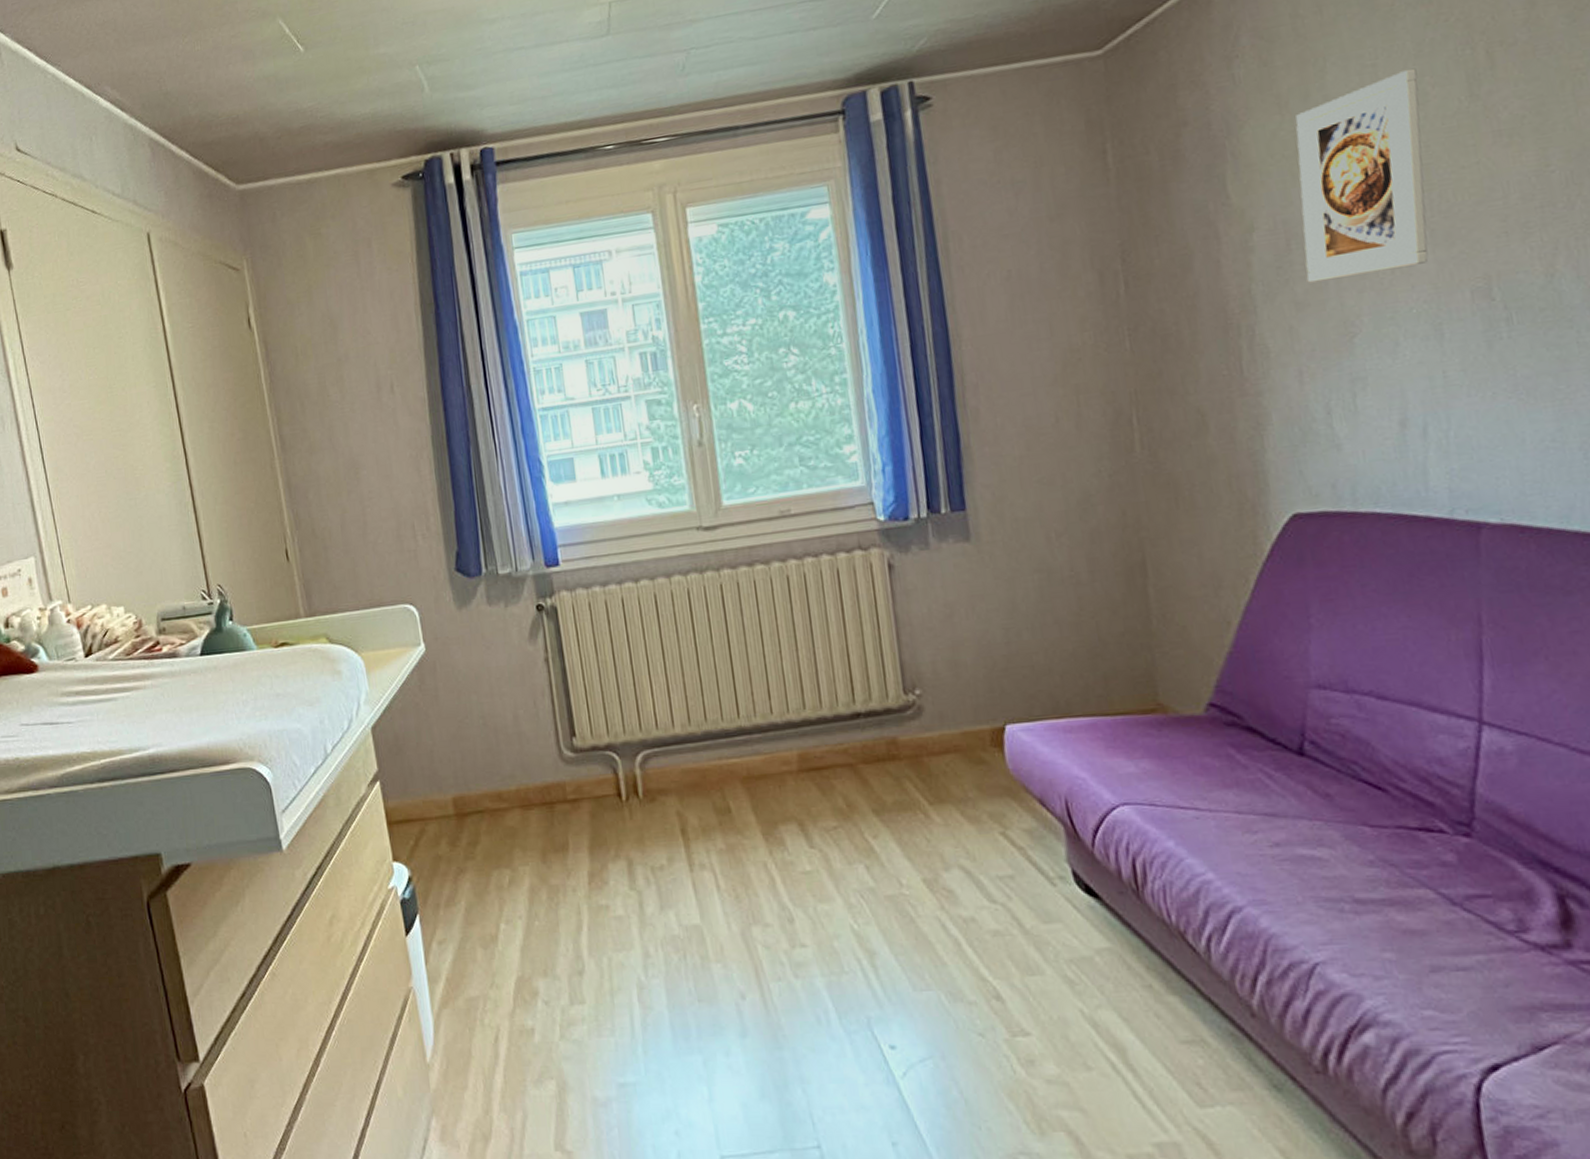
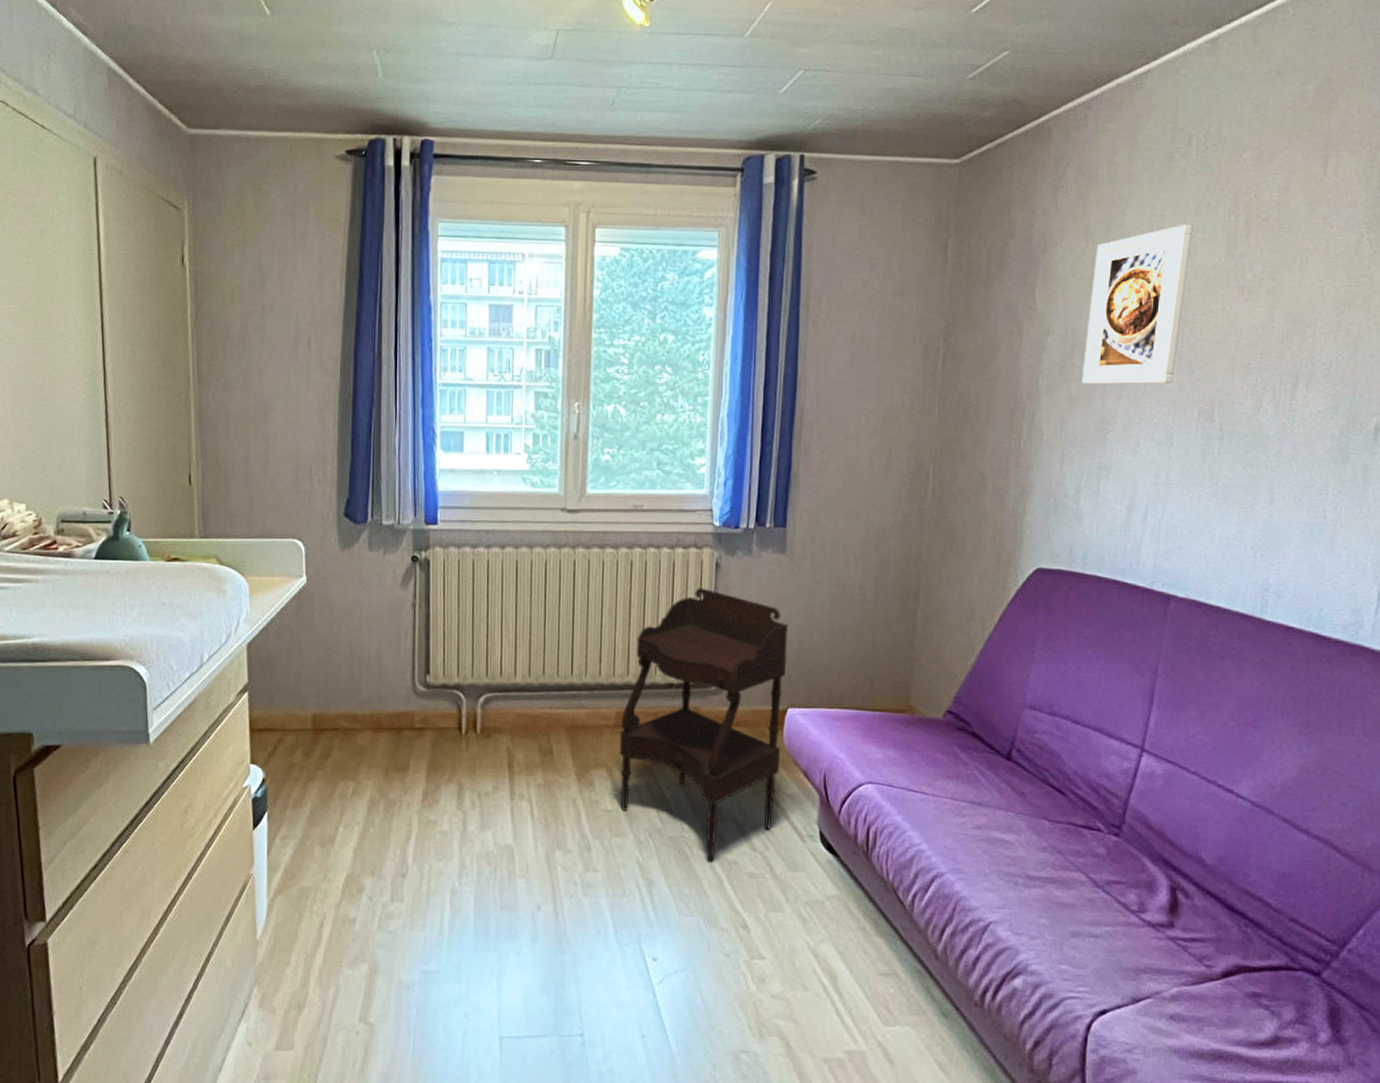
side table: none [805,595,1010,923] -> present [619,588,788,863]

